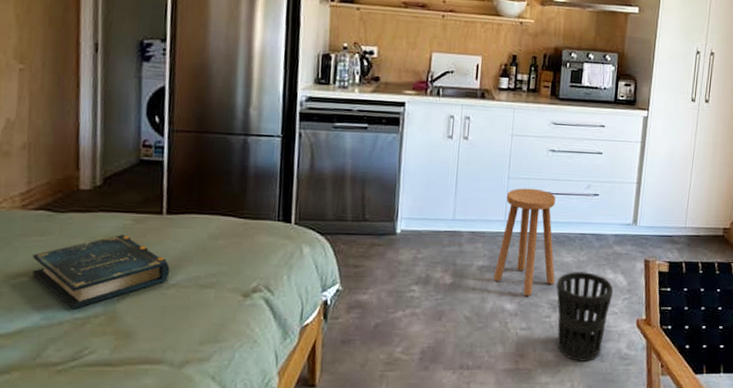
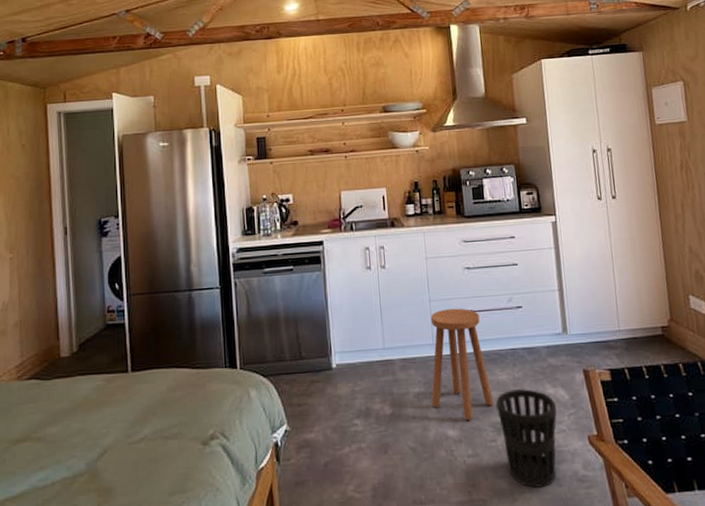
book: present [32,235,170,310] -> none [28,395,138,470]

